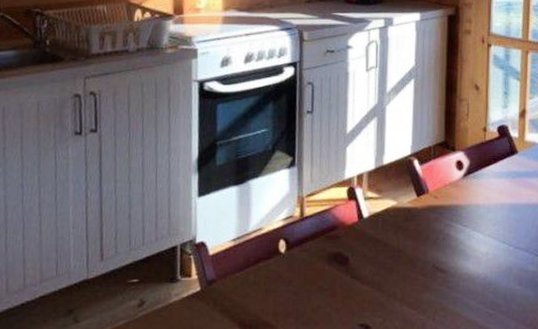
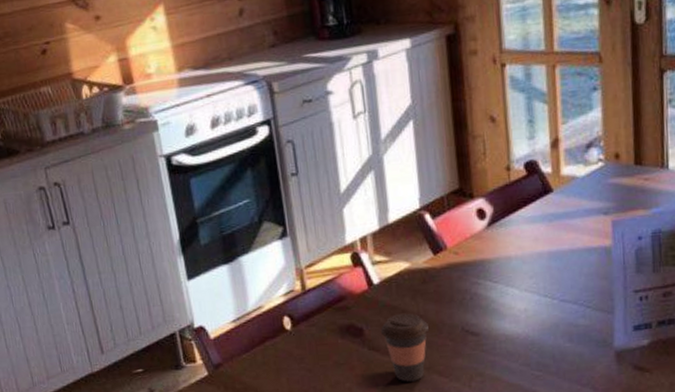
coffee cup: none [363,247,405,311] -> present [380,313,429,382]

